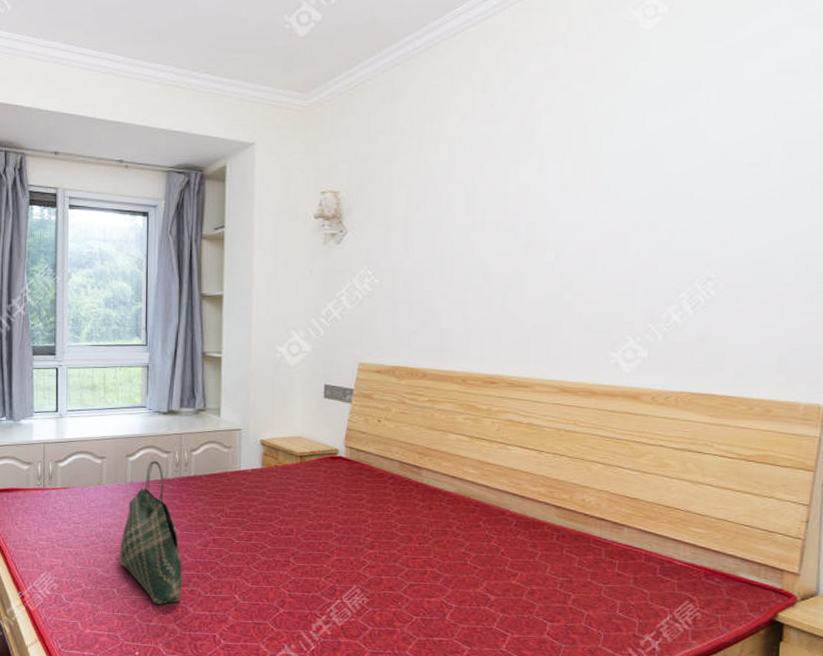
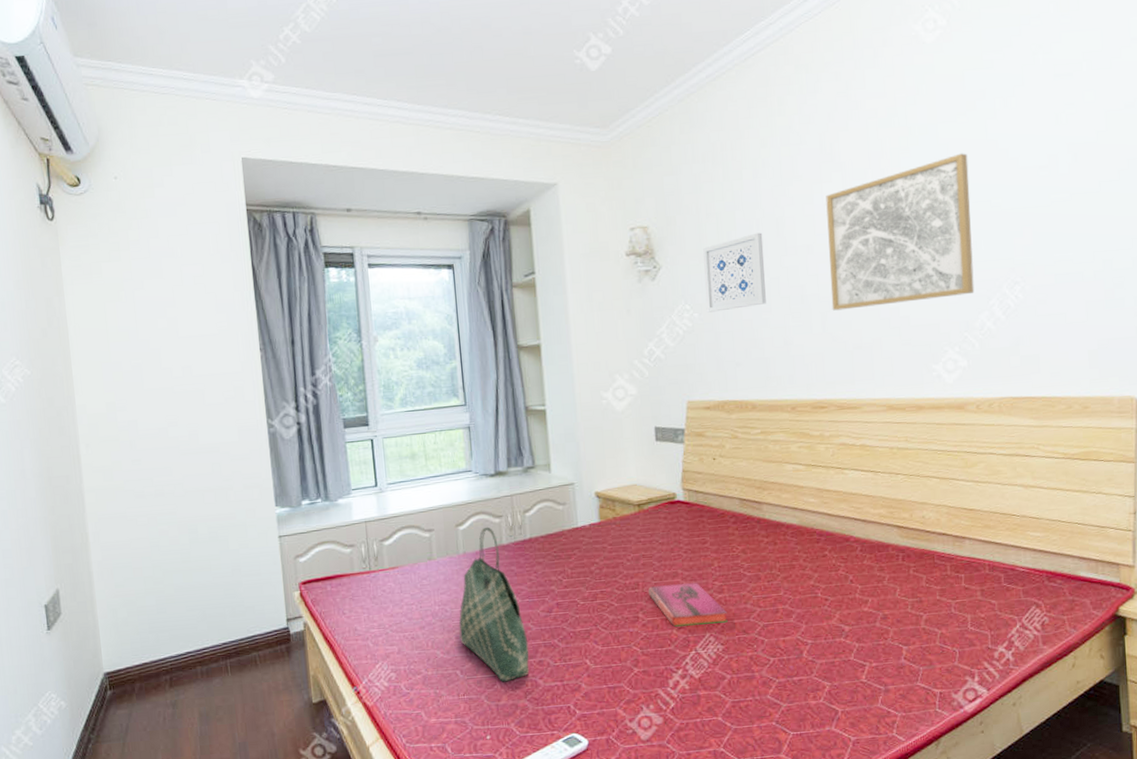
hardback book: none [302,534,376,577] -> present [648,583,728,627]
wall art: none [387,206,452,280] -> present [703,232,766,313]
wall art: none [514,144,674,290] -> present [826,153,975,311]

